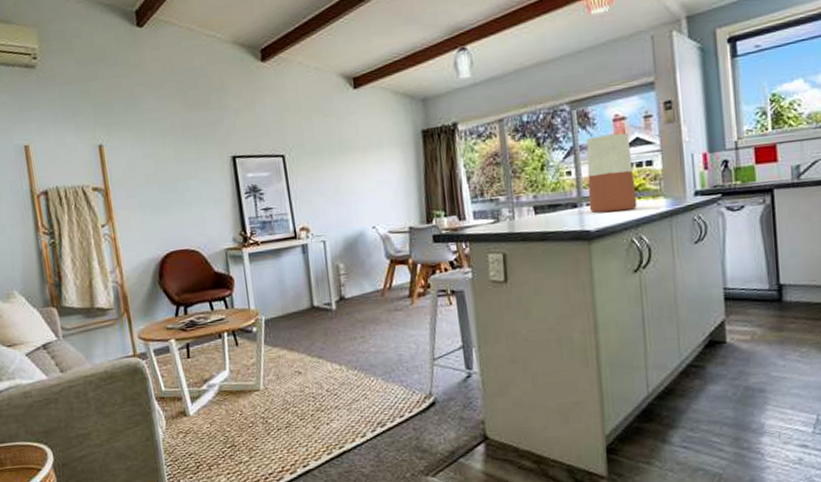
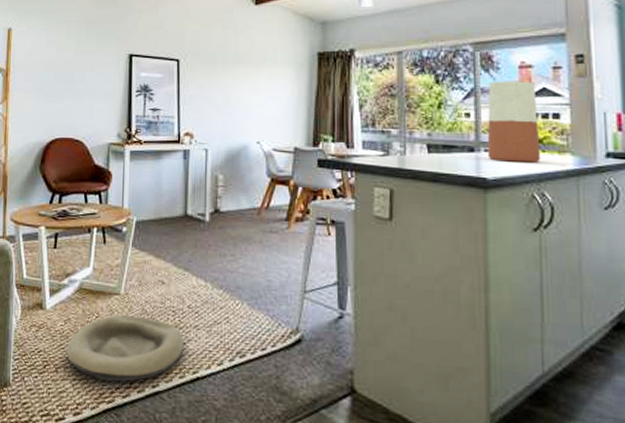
dog bed: none [215,406,328,470] -> present [66,315,184,382]

